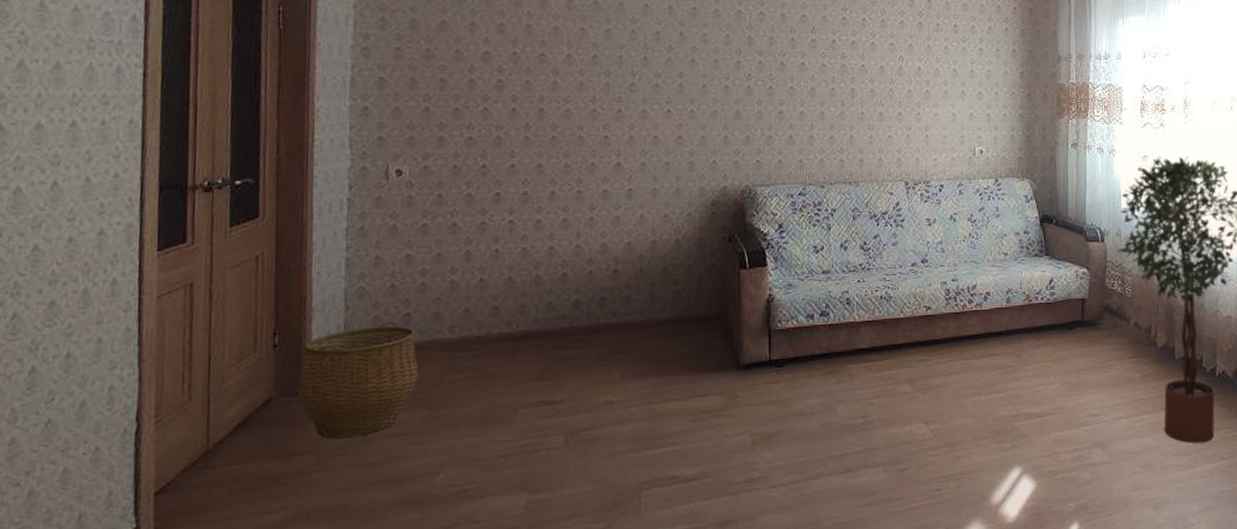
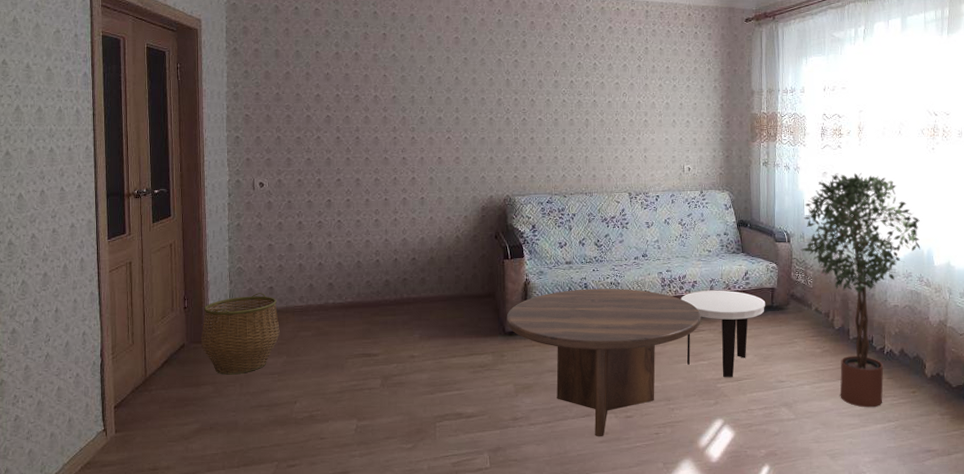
coffee table: none [742,303,995,498] -> present [506,288,701,436]
side table: none [969,302,1075,414] -> present [680,290,766,378]

